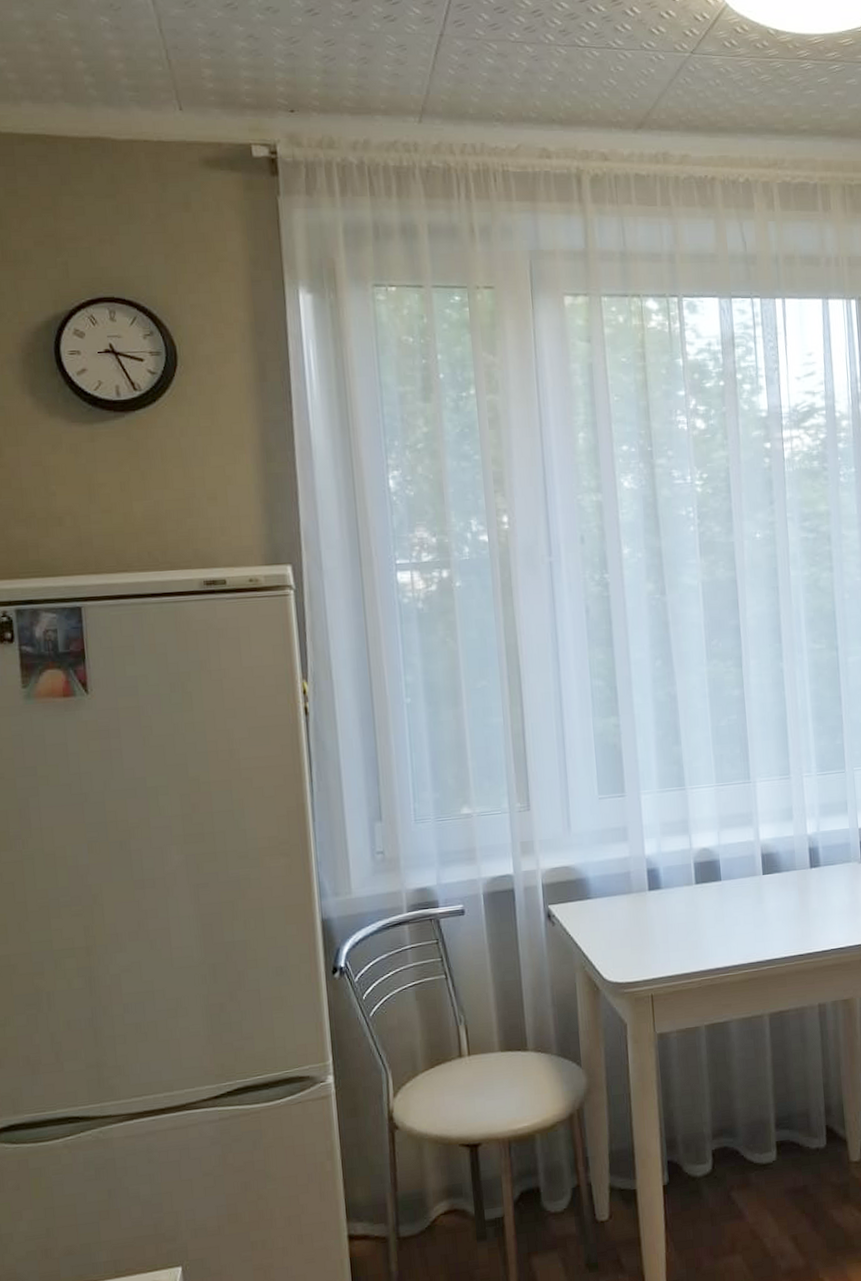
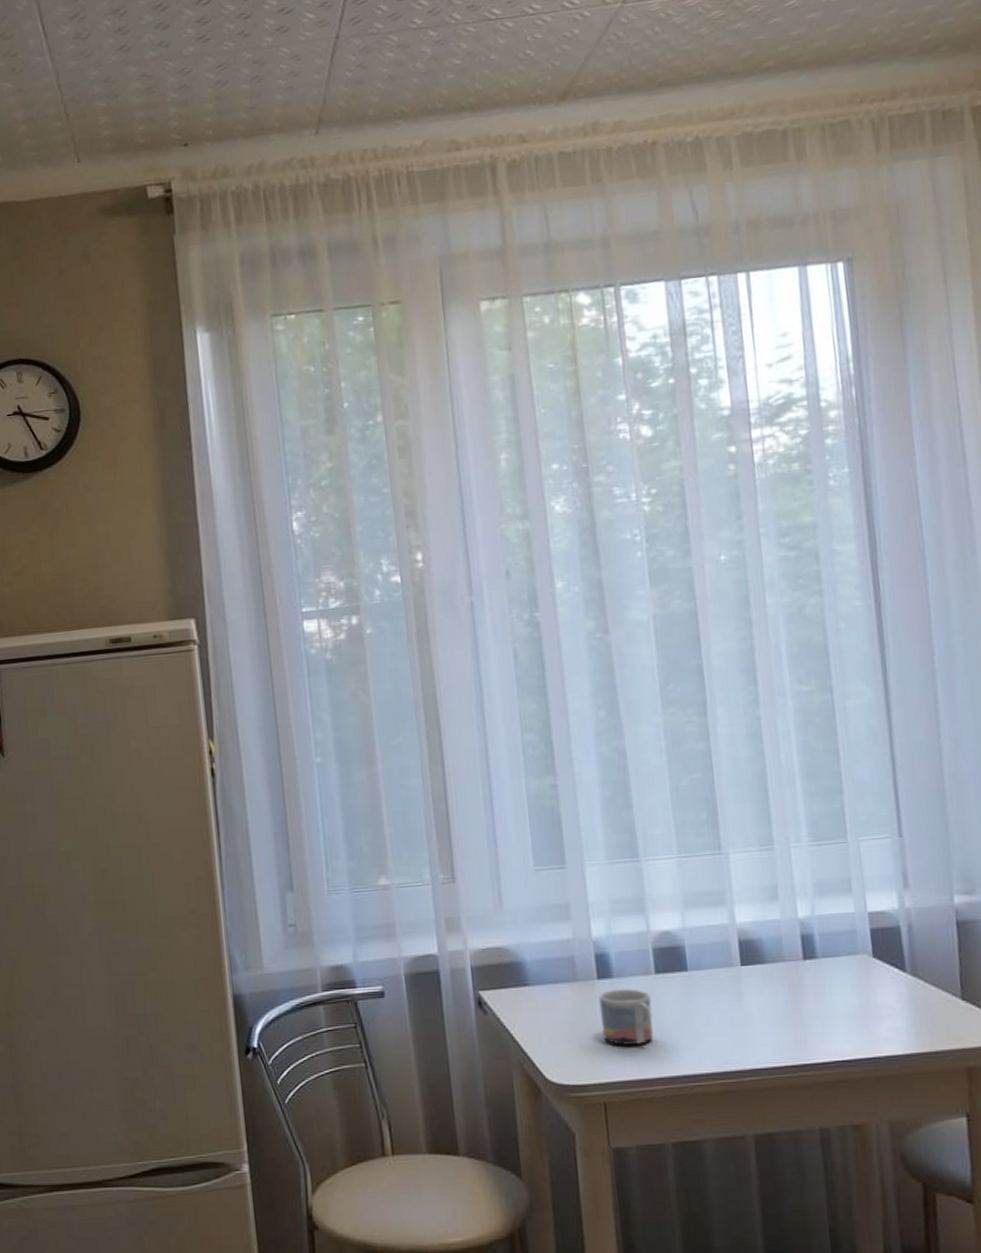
mug: none [649,897,693,946] -> present [598,988,653,1045]

